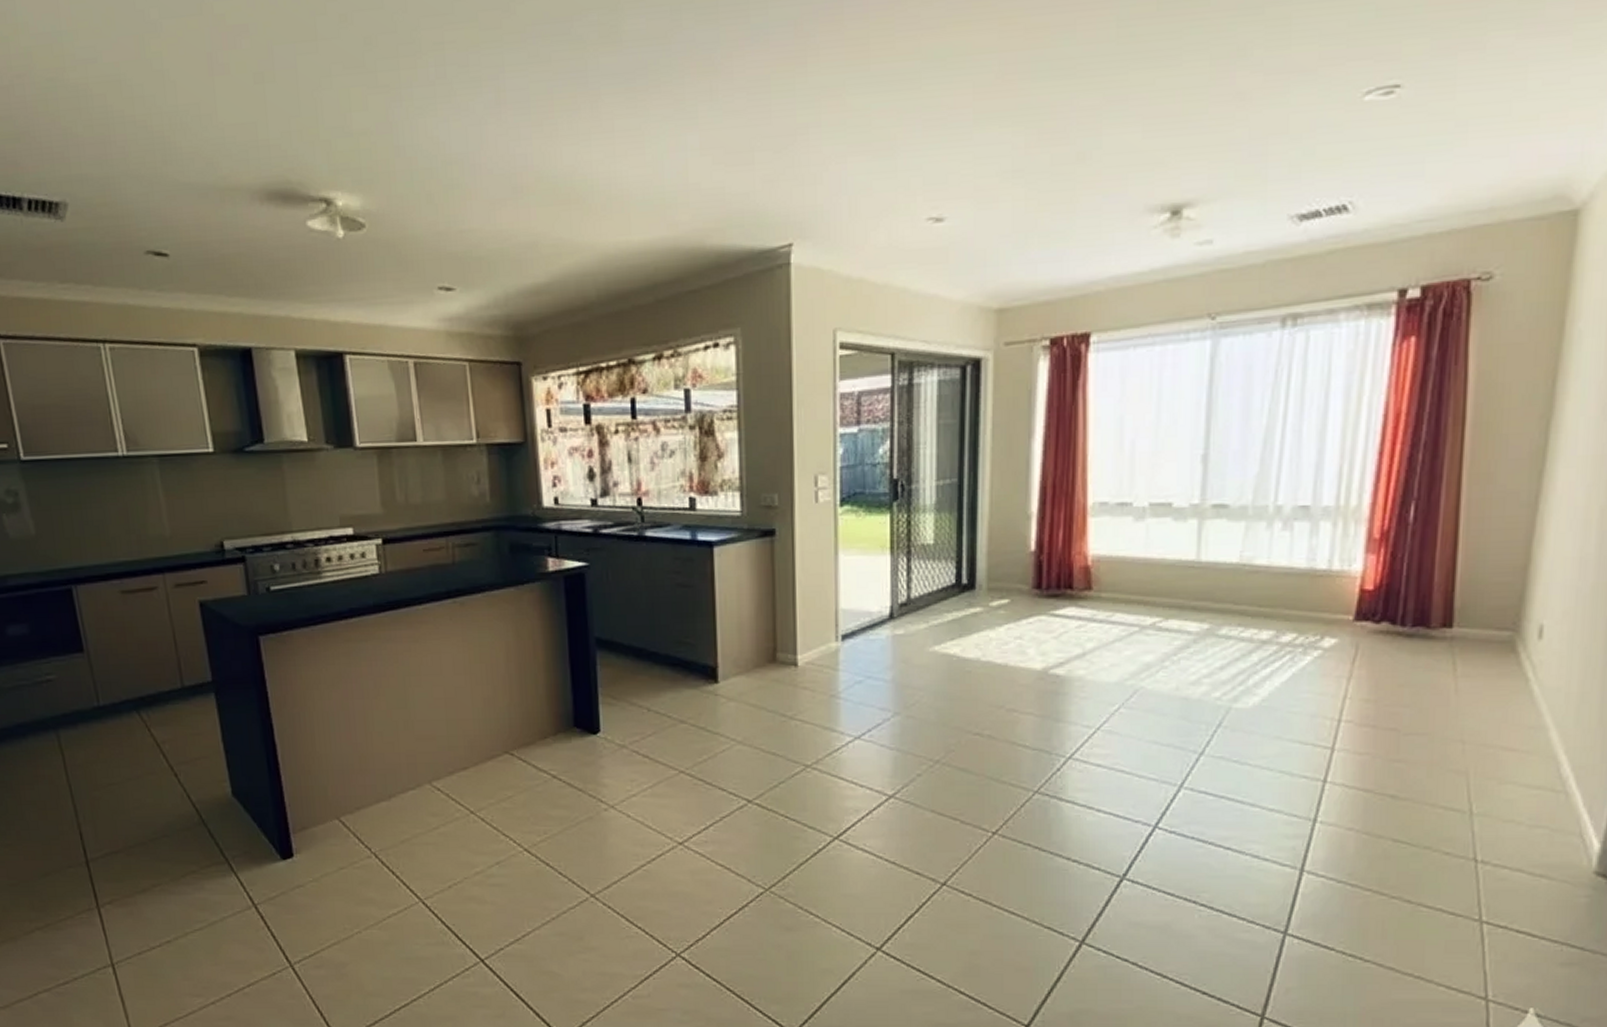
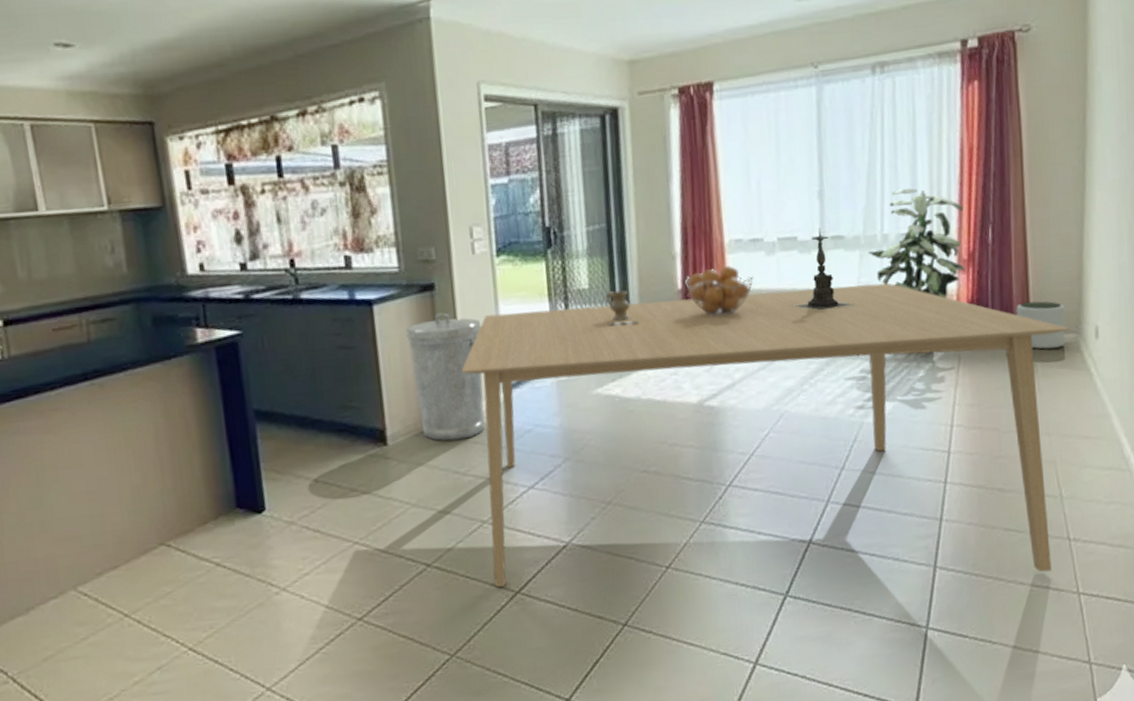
trash can: none [743,559,819,685] -> present [405,312,485,442]
dining table: none [796,558,1506,893] -> present [461,282,1071,588]
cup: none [951,548,984,585] -> present [605,290,639,327]
fruit basket: none [1039,530,1117,583] -> present [685,266,754,317]
candle holder: none [1160,495,1233,584] -> present [792,228,854,311]
indoor plant: none [1255,455,1381,580] -> present [867,188,965,298]
plant pot: none [1435,591,1501,646] -> present [1016,301,1066,350]

